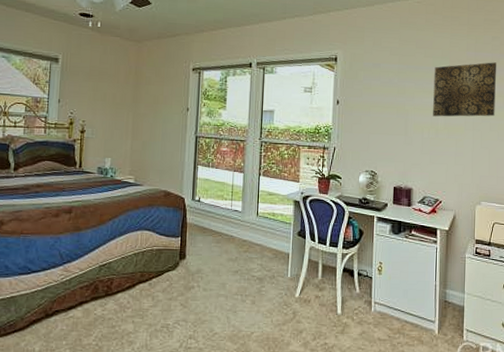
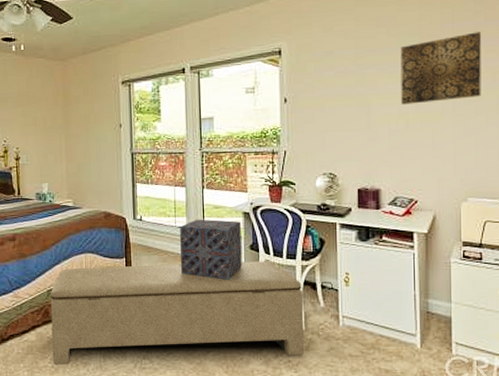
bench: none [97,244,342,343] -> present [50,261,305,365]
decorative box: none [233,204,291,264] -> present [180,219,242,280]

